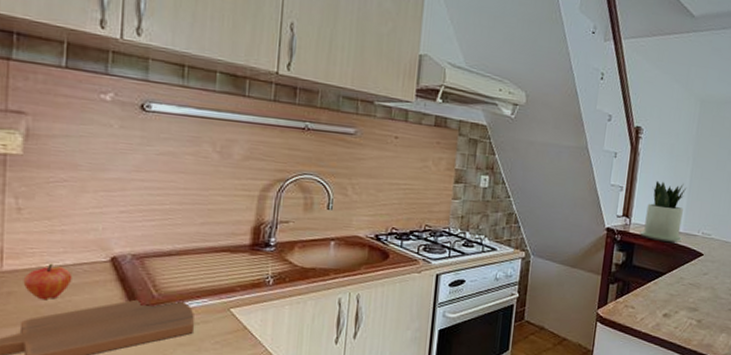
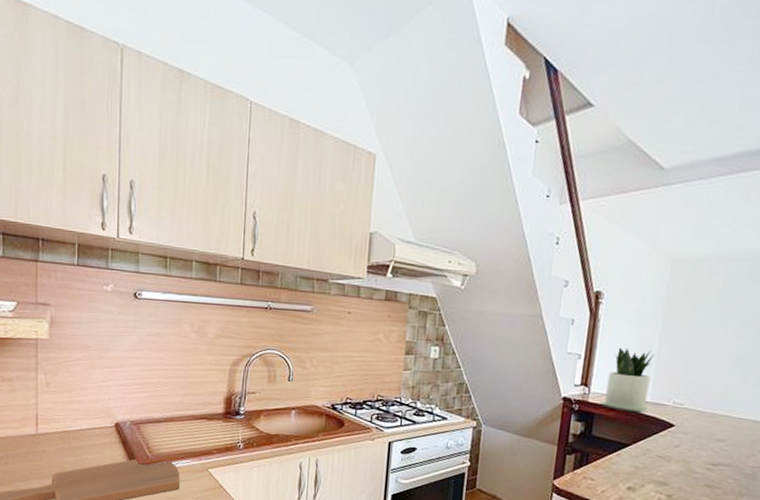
fruit: present [23,263,73,301] -> none [52,427,87,458]

